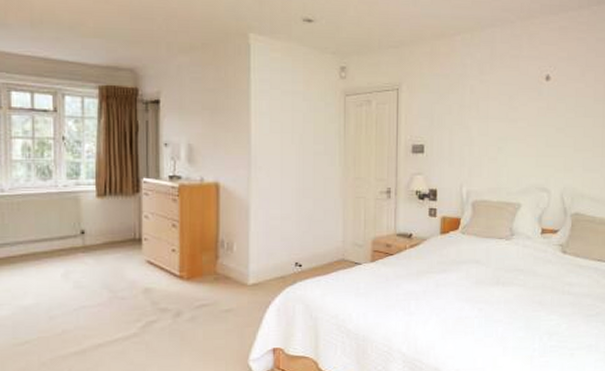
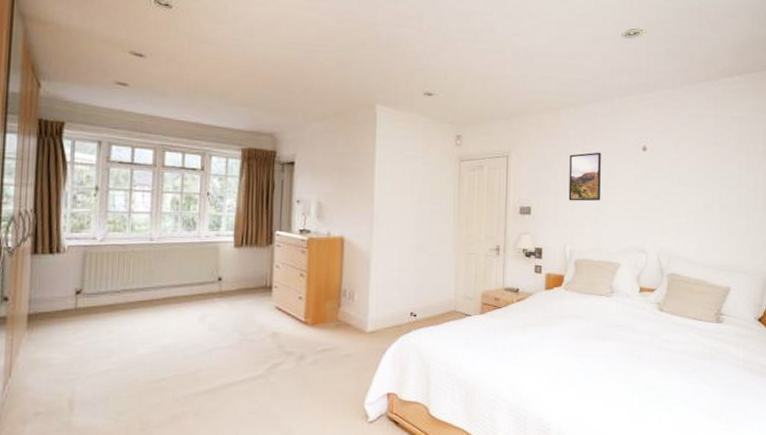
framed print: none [465,82,501,138] -> present [568,152,601,201]

